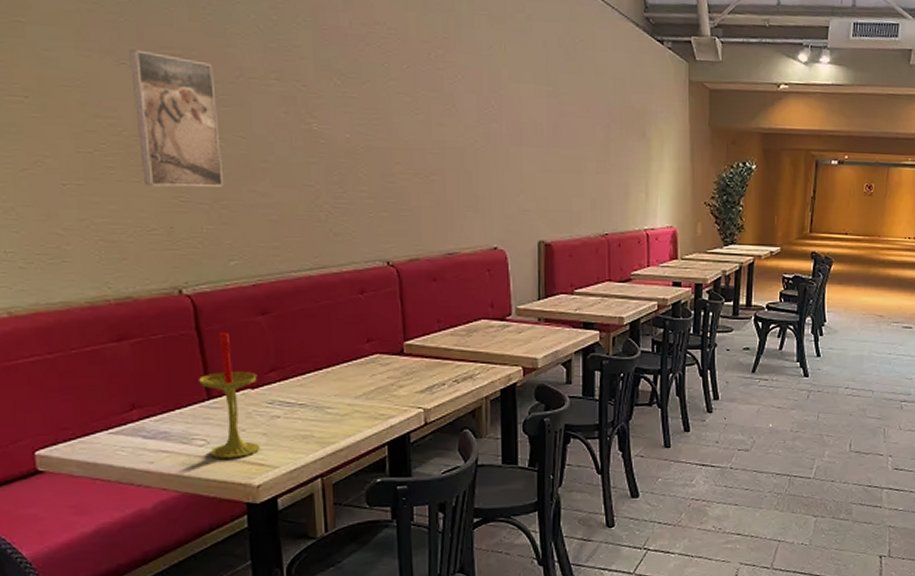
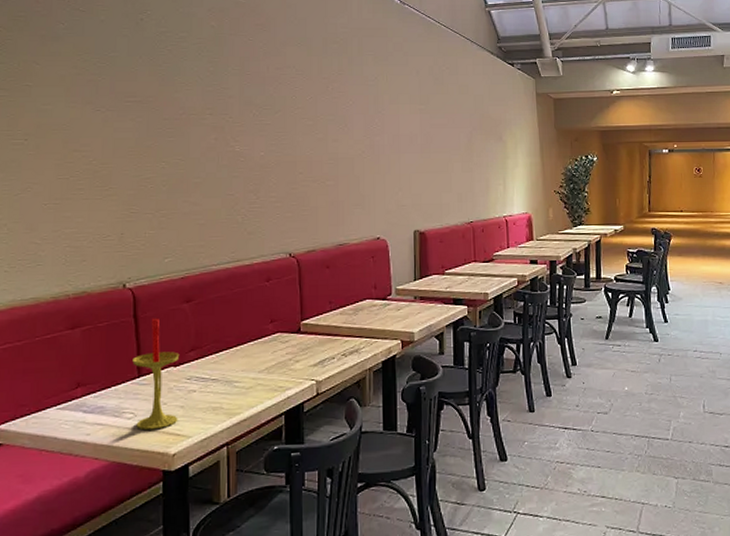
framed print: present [129,49,223,187] -> none [103,99,165,202]

